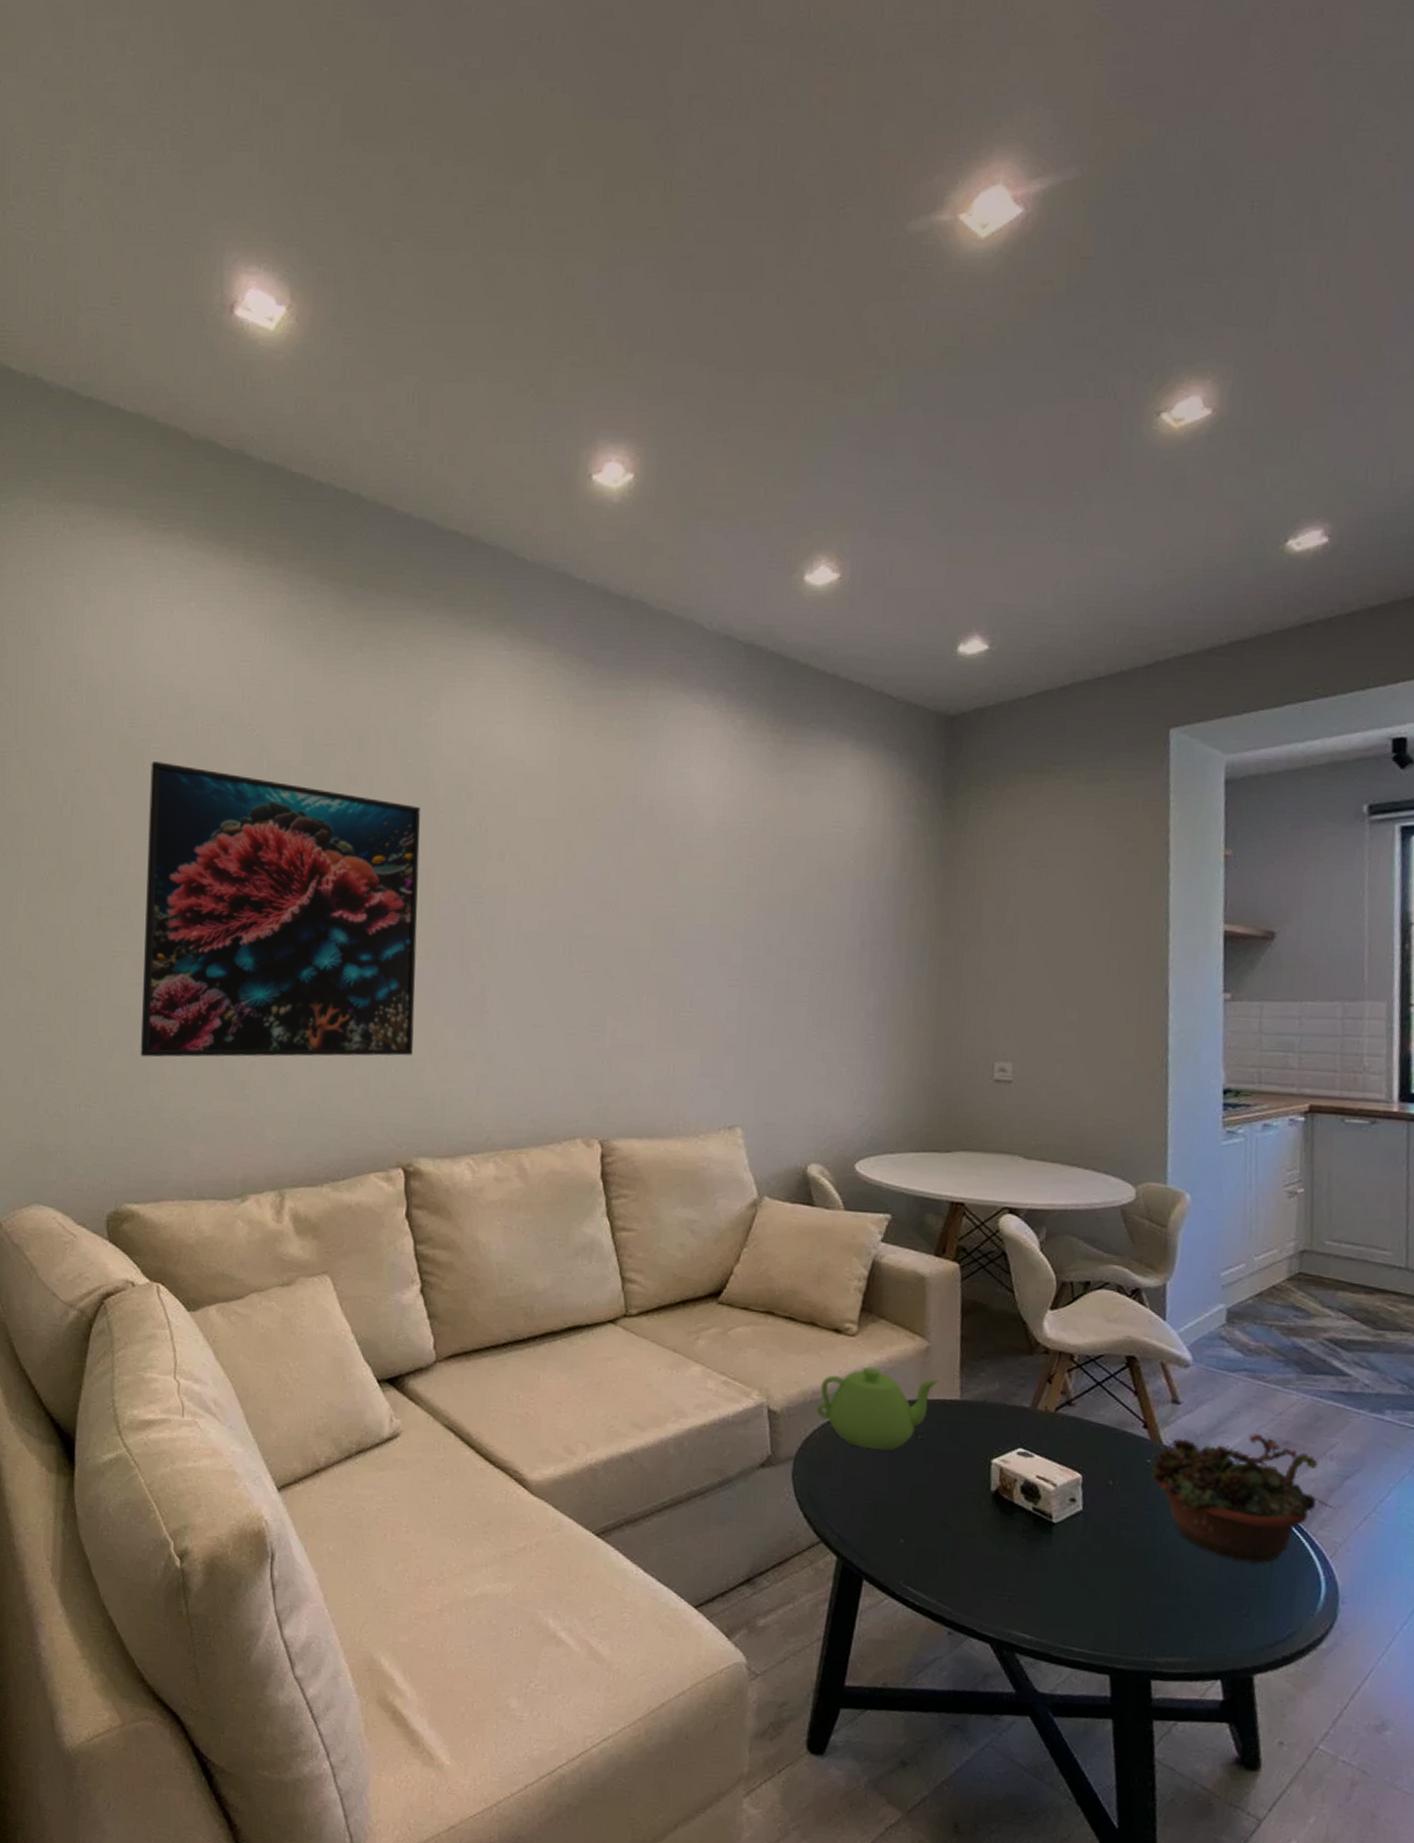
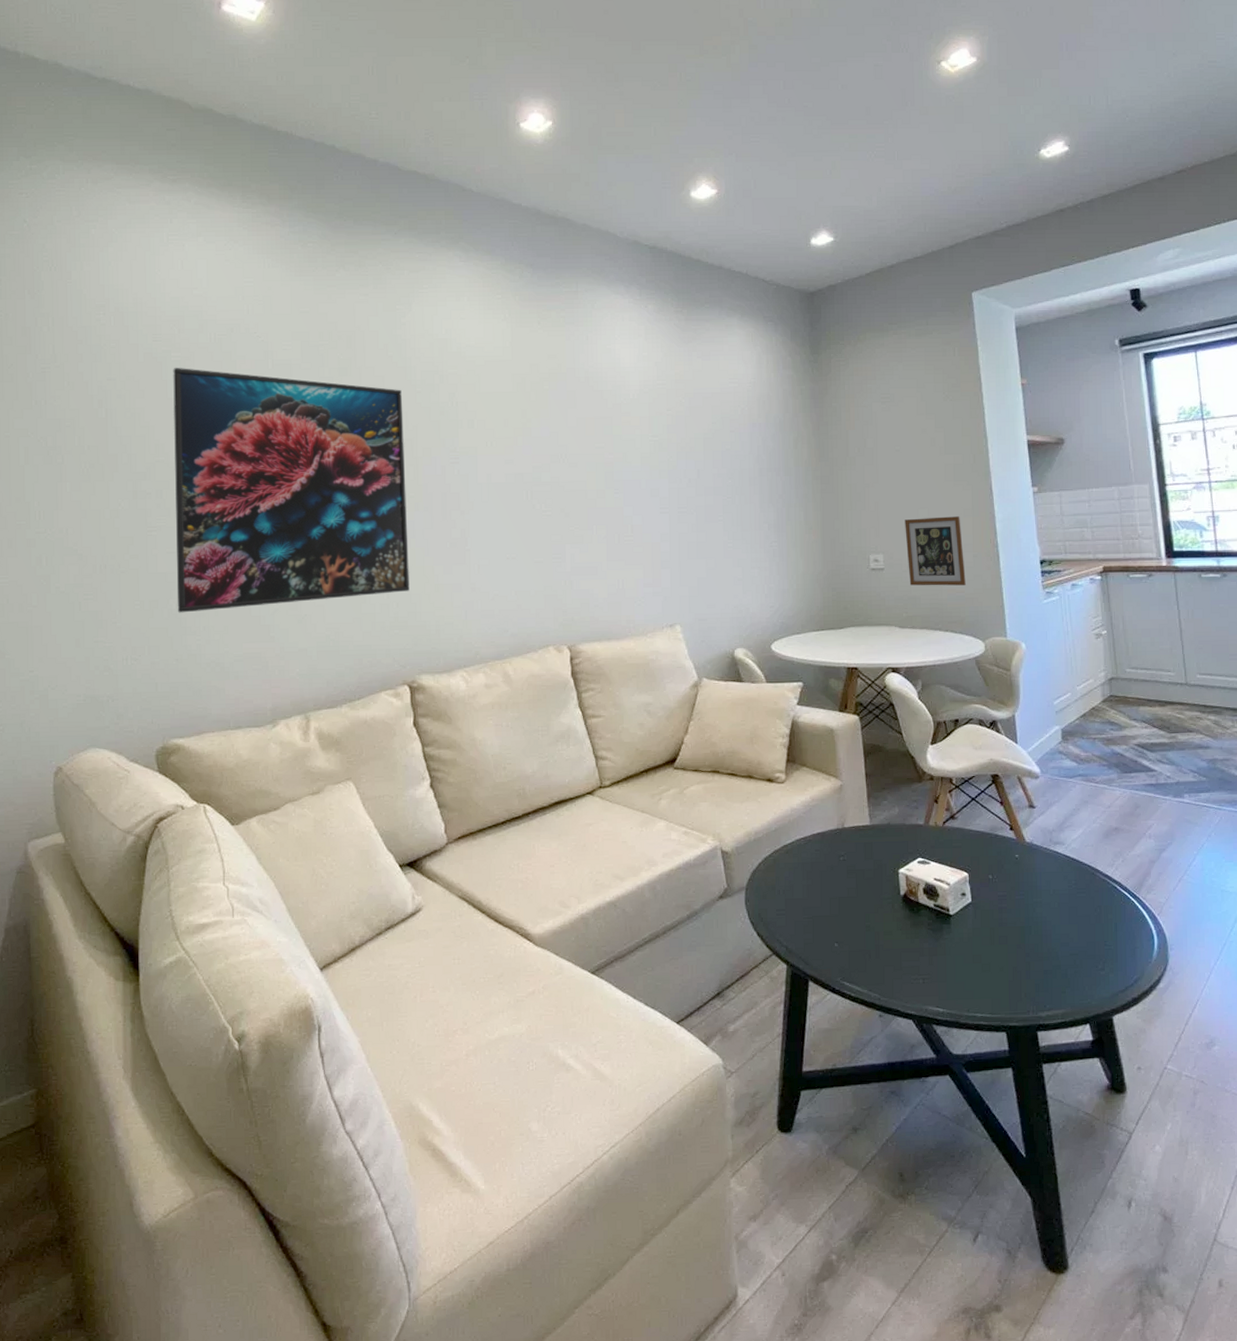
teapot: present [816,1366,939,1451] -> none [759,806,852,873]
picture frame: none [1043,1020,1121,1112] -> present [905,516,966,586]
succulent planter: present [1150,1432,1336,1563] -> none [1019,823,1158,927]

